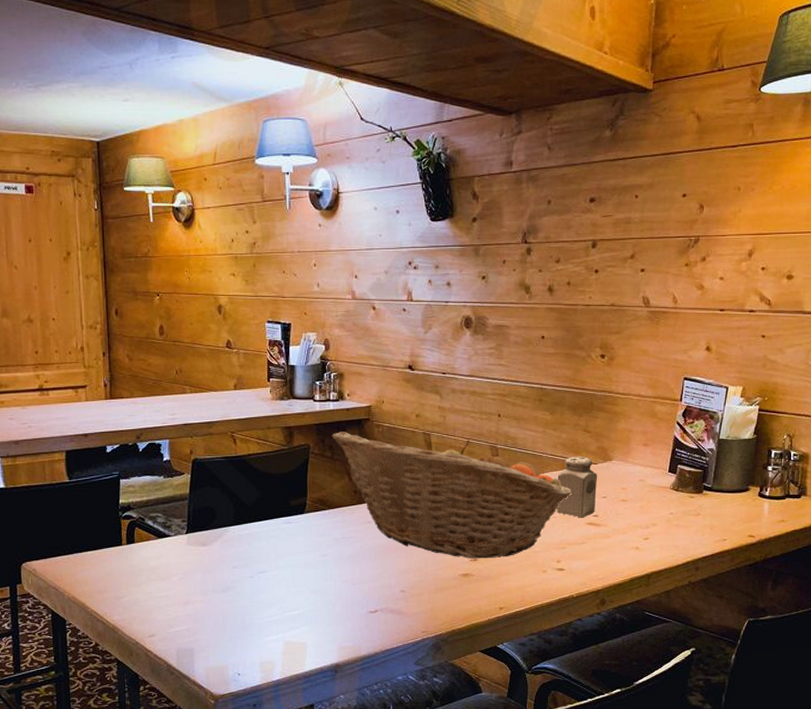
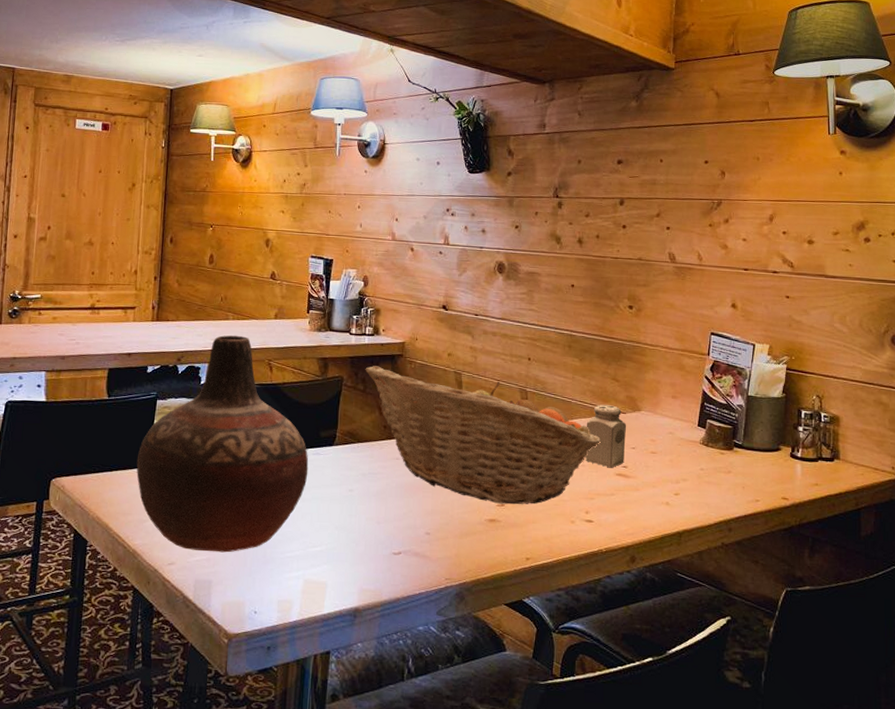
vase: none [106,408,281,622] -> present [136,335,309,553]

